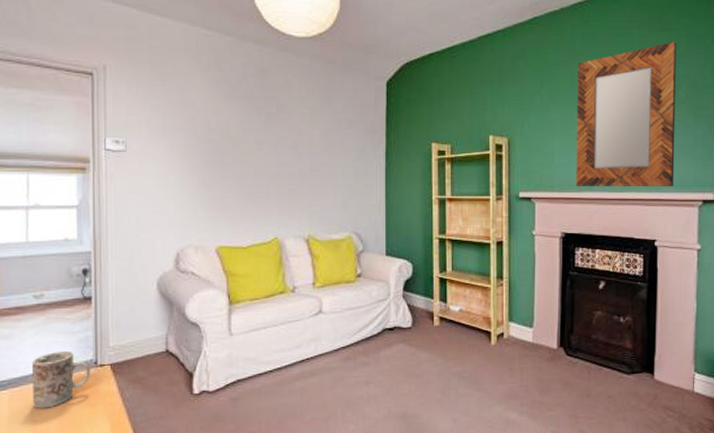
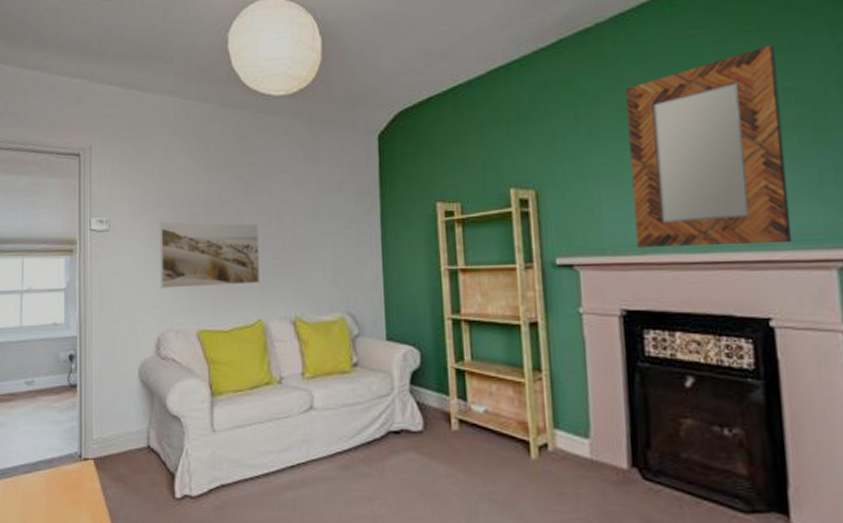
mug: present [32,350,90,409] -> none [23,441,75,503]
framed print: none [179,146,278,208] -> present [160,221,260,289]

